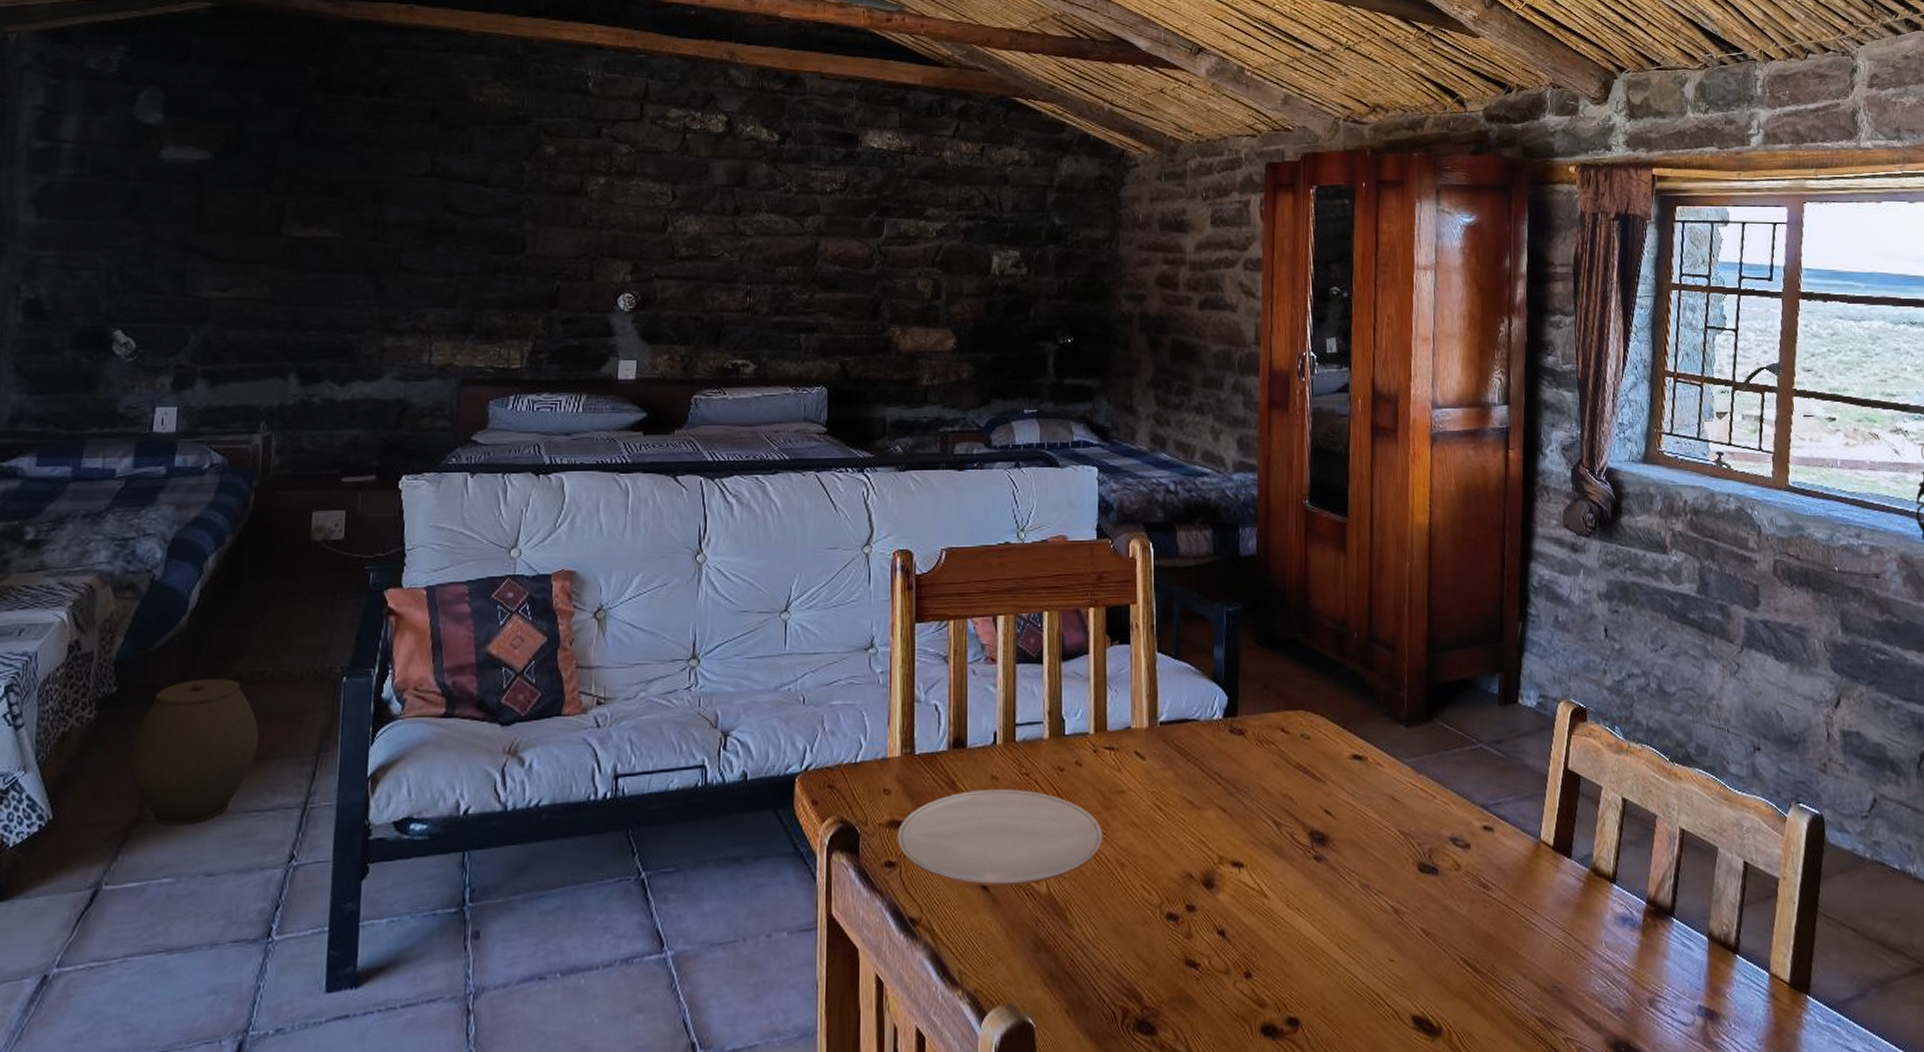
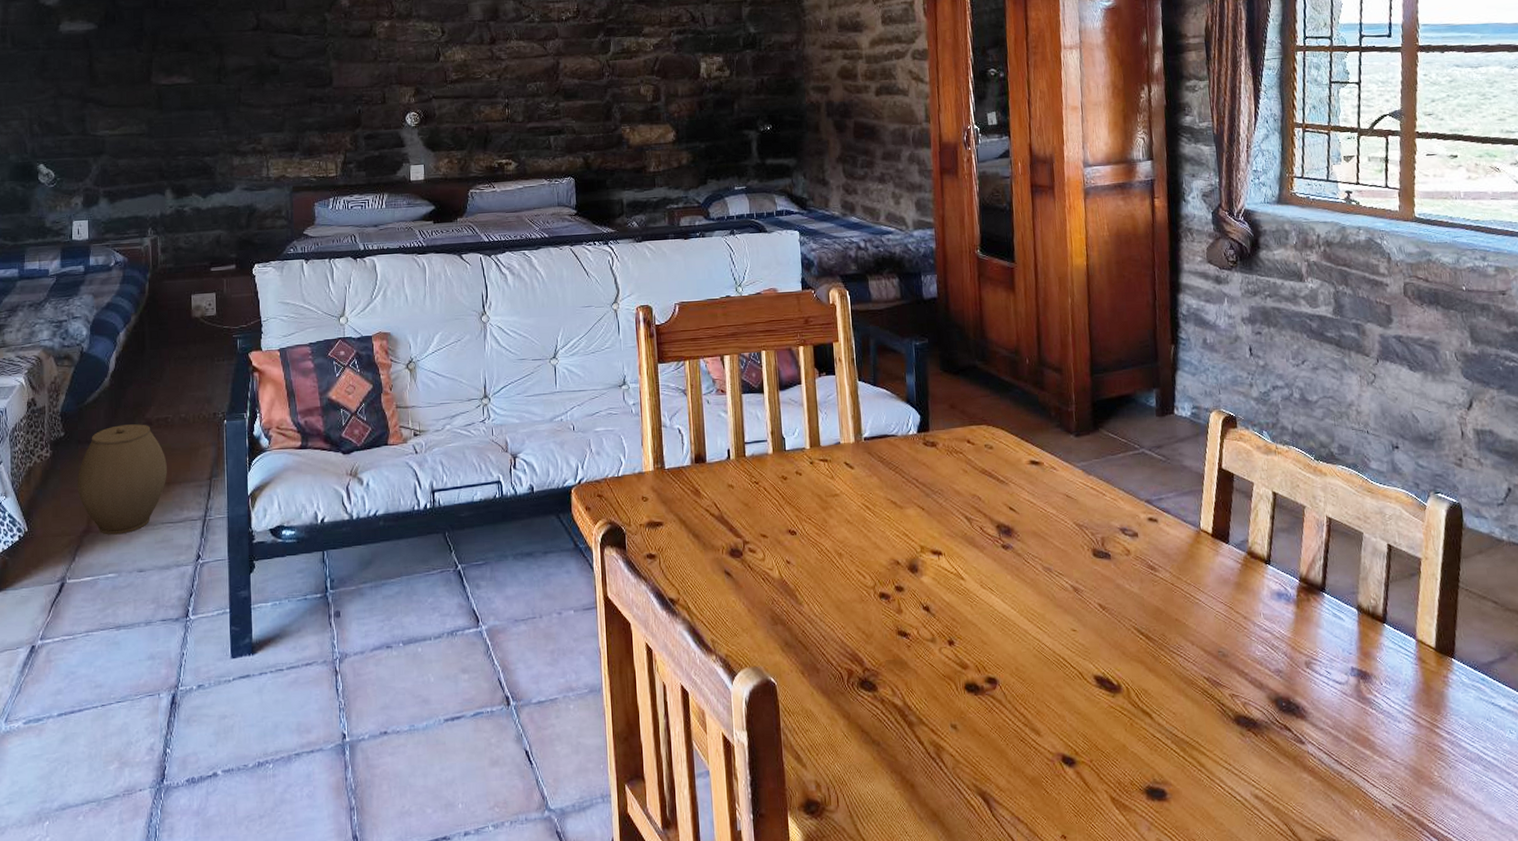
plate: present [897,789,1103,887] -> none [655,495,823,573]

